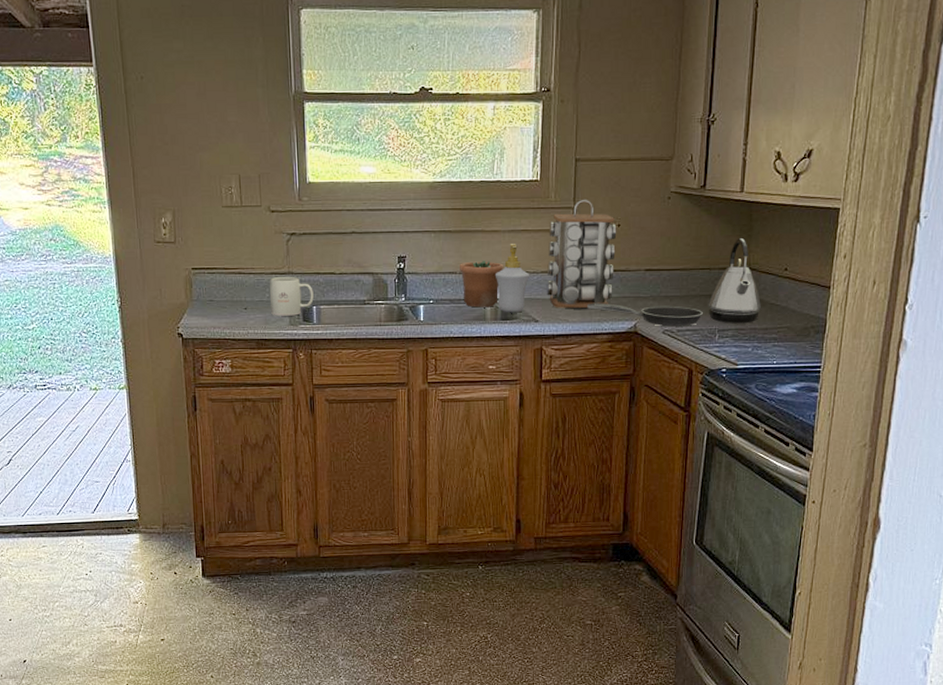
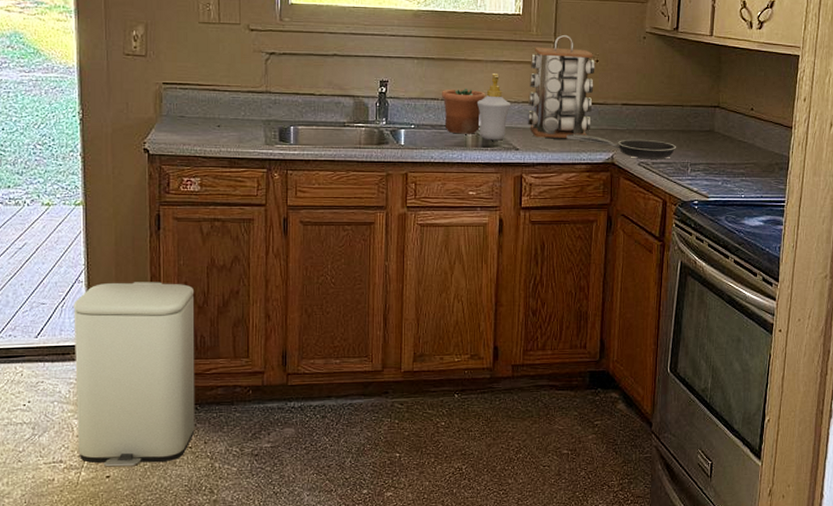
pedal bin: none [123,460,237,632] -> present [73,282,195,468]
mug: present [269,277,314,316] -> none [245,96,292,135]
kettle: present [708,238,762,324] -> none [681,79,731,159]

